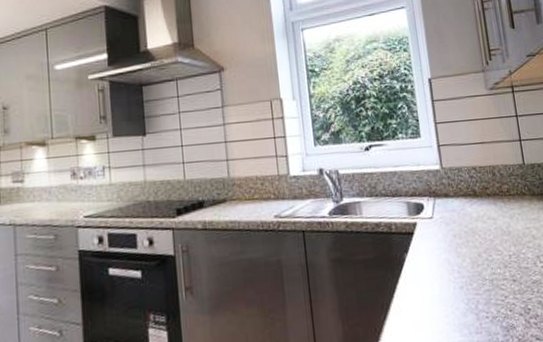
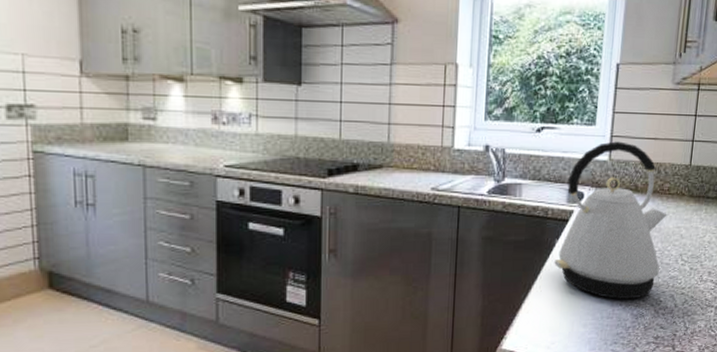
kettle: none [405,149,520,312] -> present [554,141,667,300]

